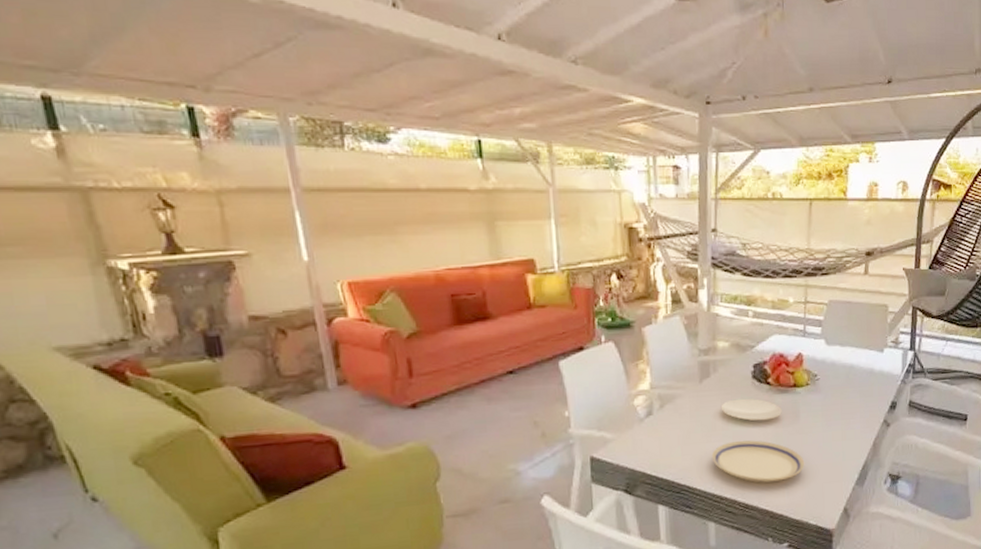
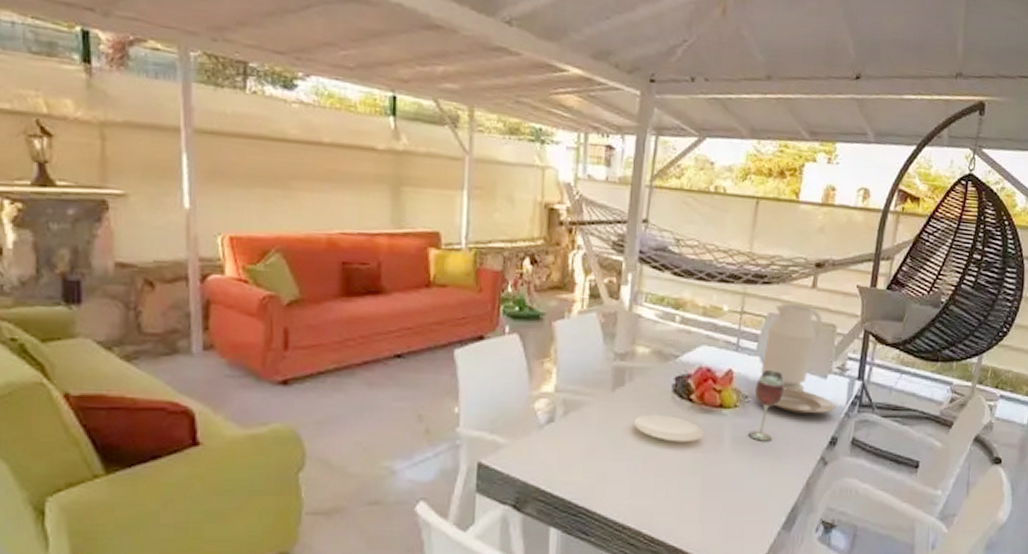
plate: present [711,440,805,484] -> none [617,462,725,516]
wineglass: none [820,350,848,412] -> present [748,370,784,441]
water jug: none [826,290,877,366] -> present [761,303,823,391]
plate: none [841,363,893,386] -> present [775,388,835,414]

